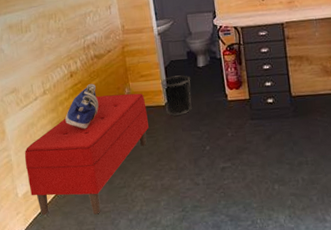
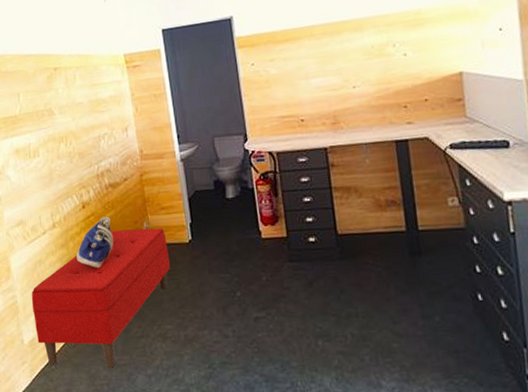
waste bin: present [160,75,192,116] -> none [183,208,220,255]

